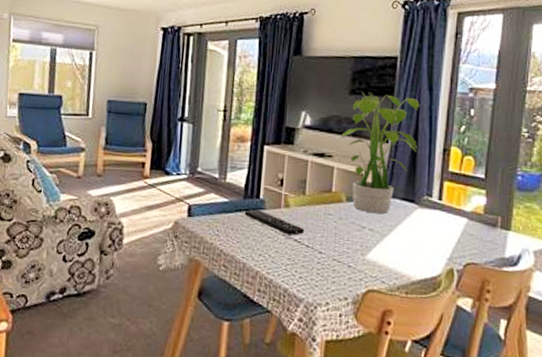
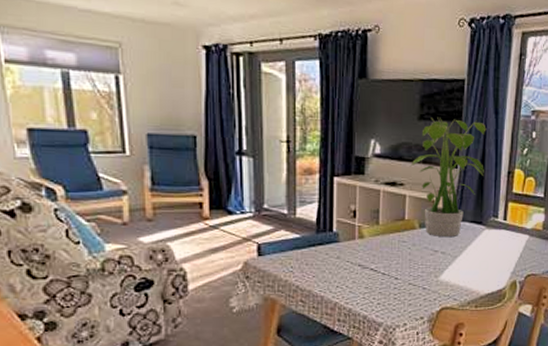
remote control: present [244,209,305,235] -> none [318,242,381,265]

